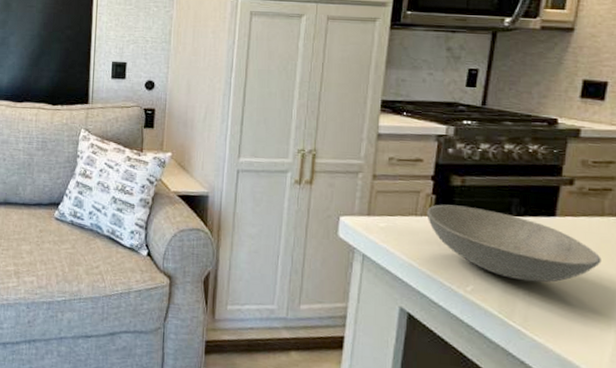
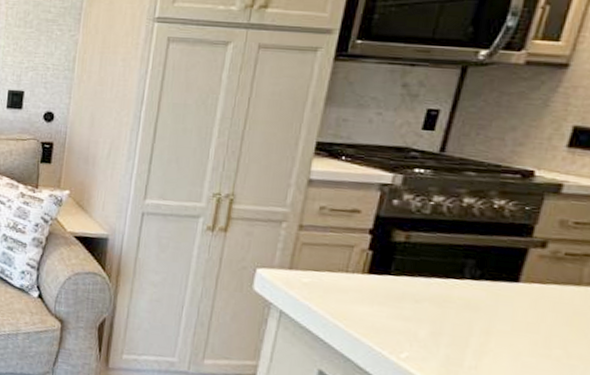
soup bowl: present [426,204,601,283] -> none [359,261,572,356]

